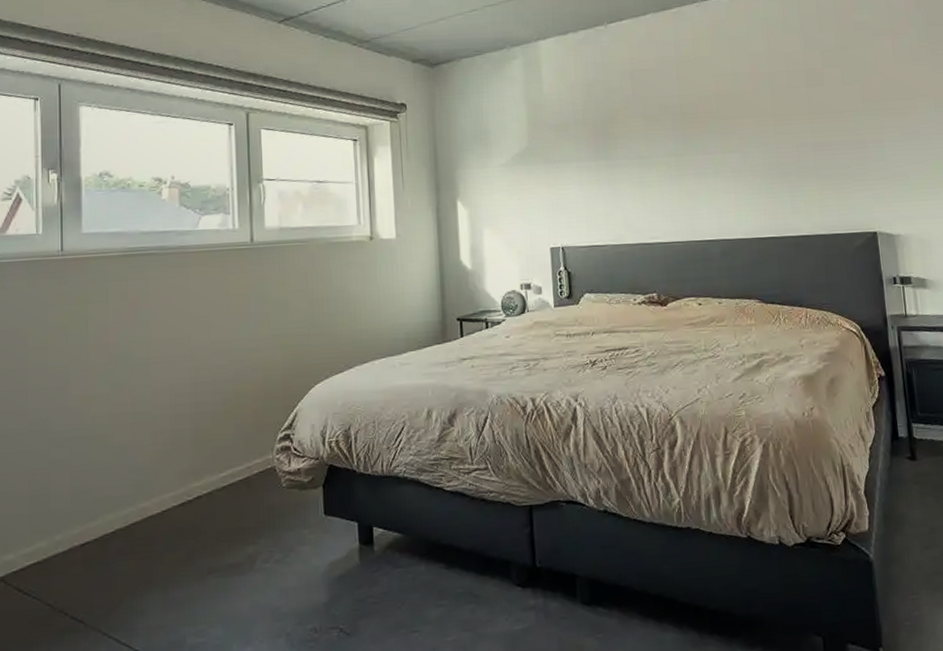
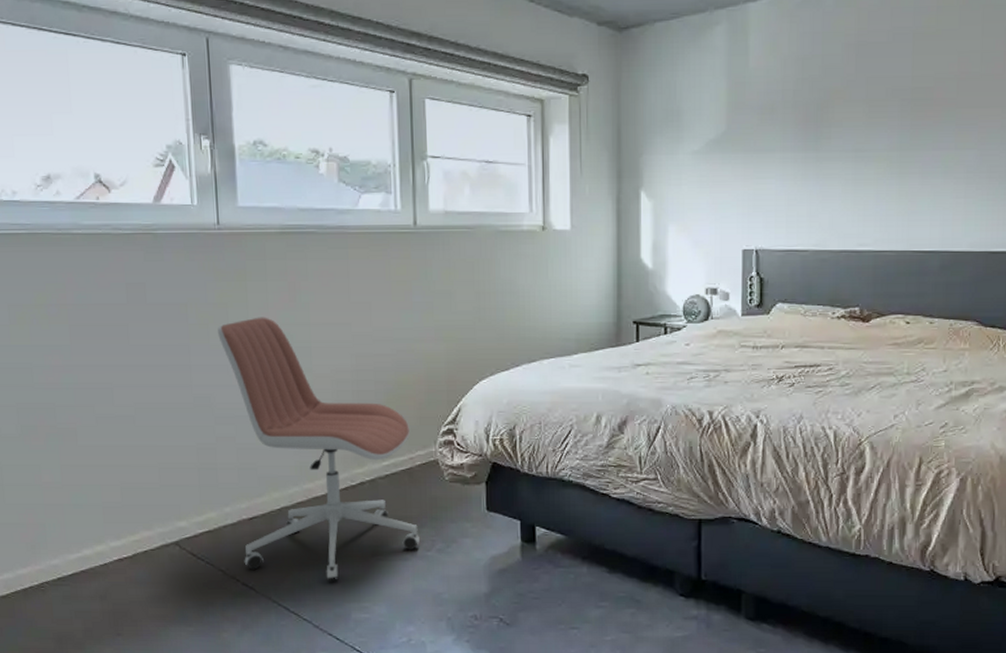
office chair: none [57,336,257,606] -> present [218,317,420,581]

